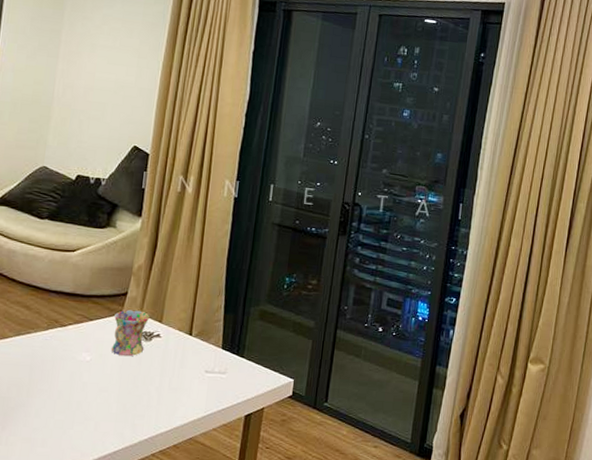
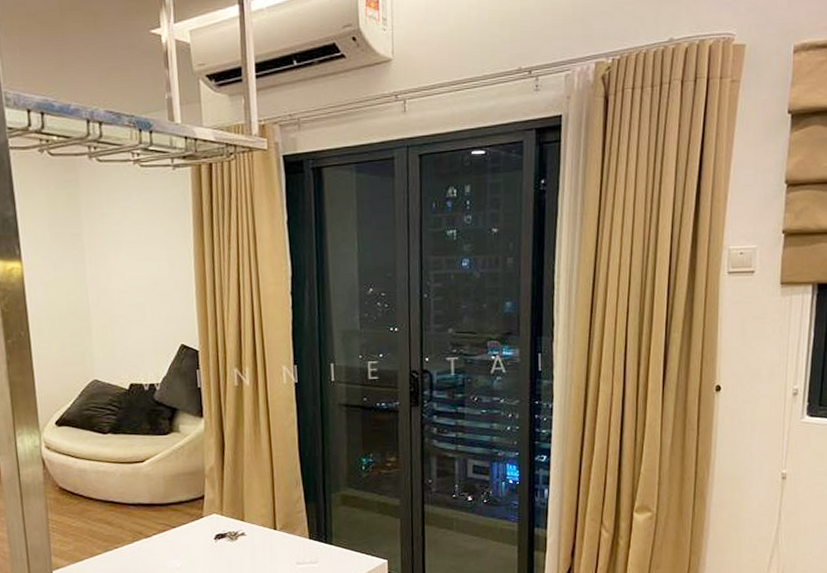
mug: present [111,310,150,357] -> none [196,512,232,559]

